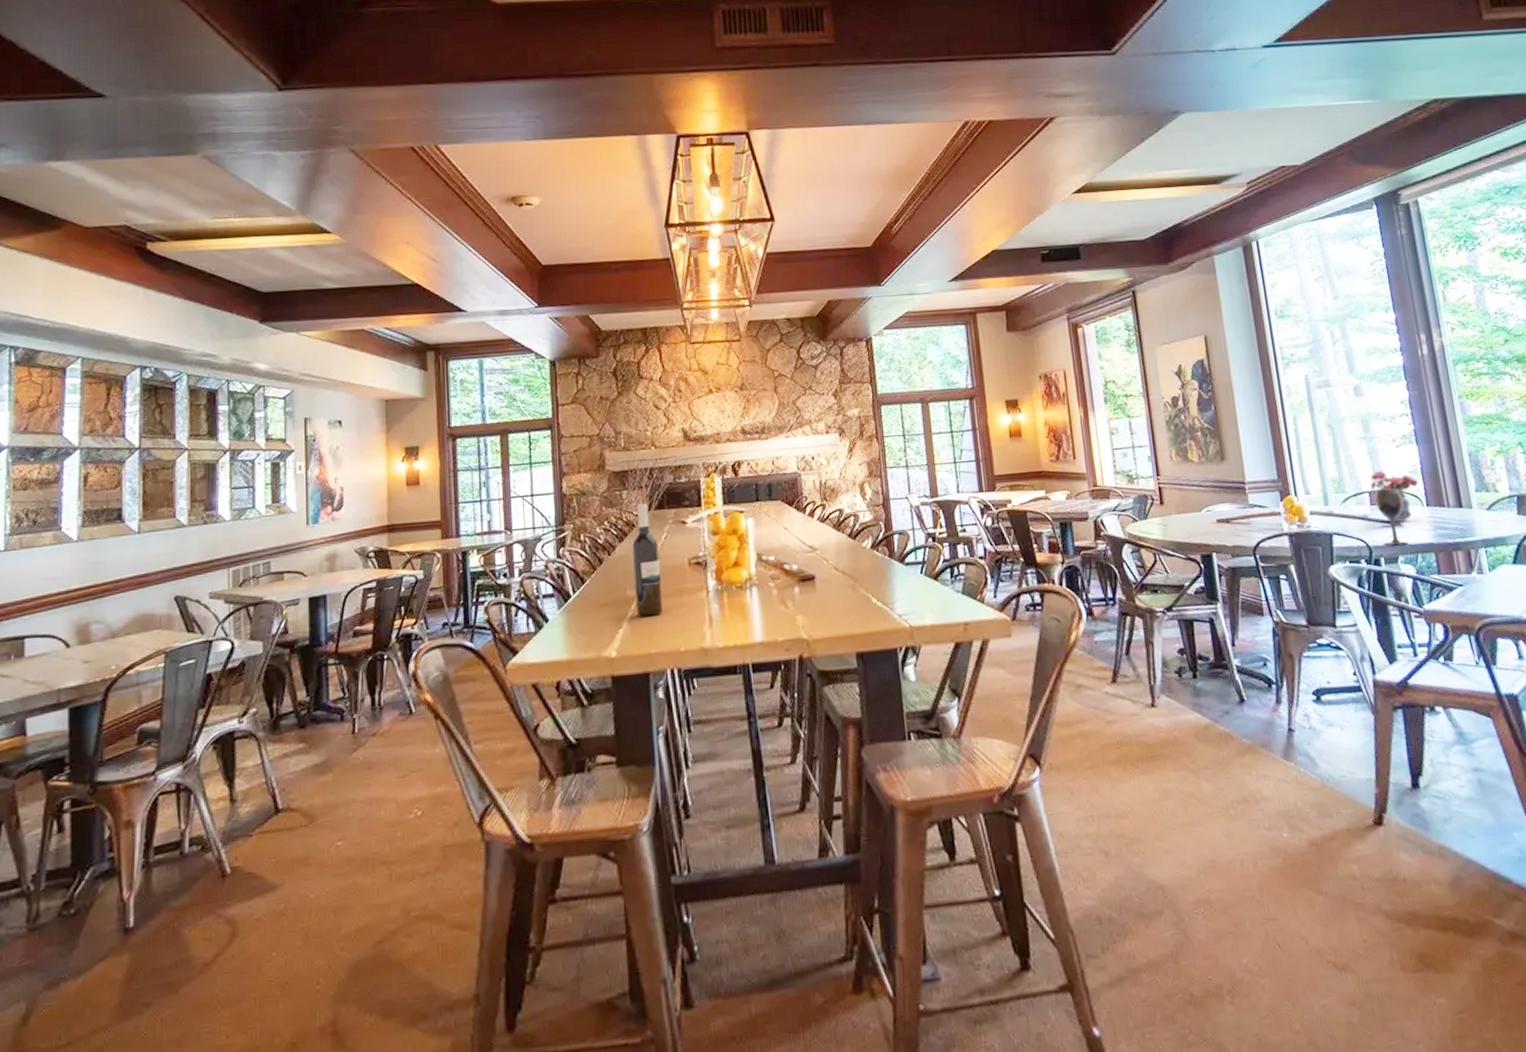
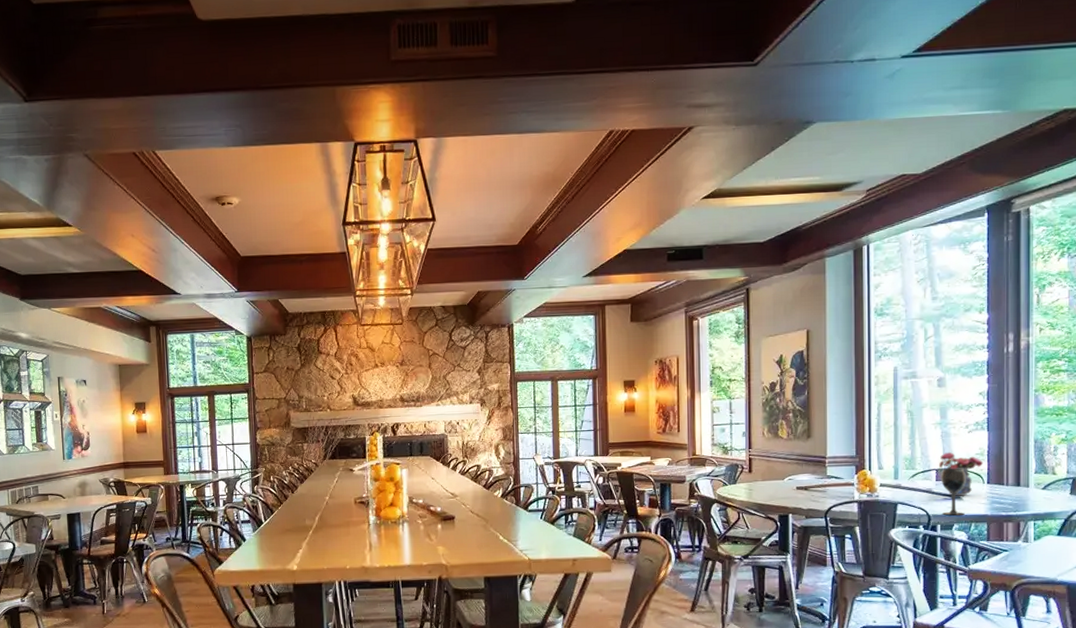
wine bottle: present [632,503,663,617] -> none [311,453,334,541]

